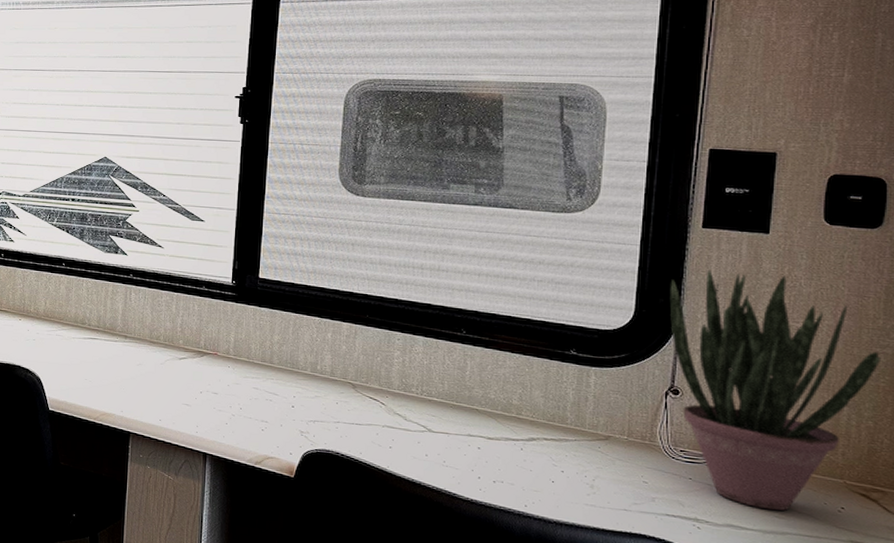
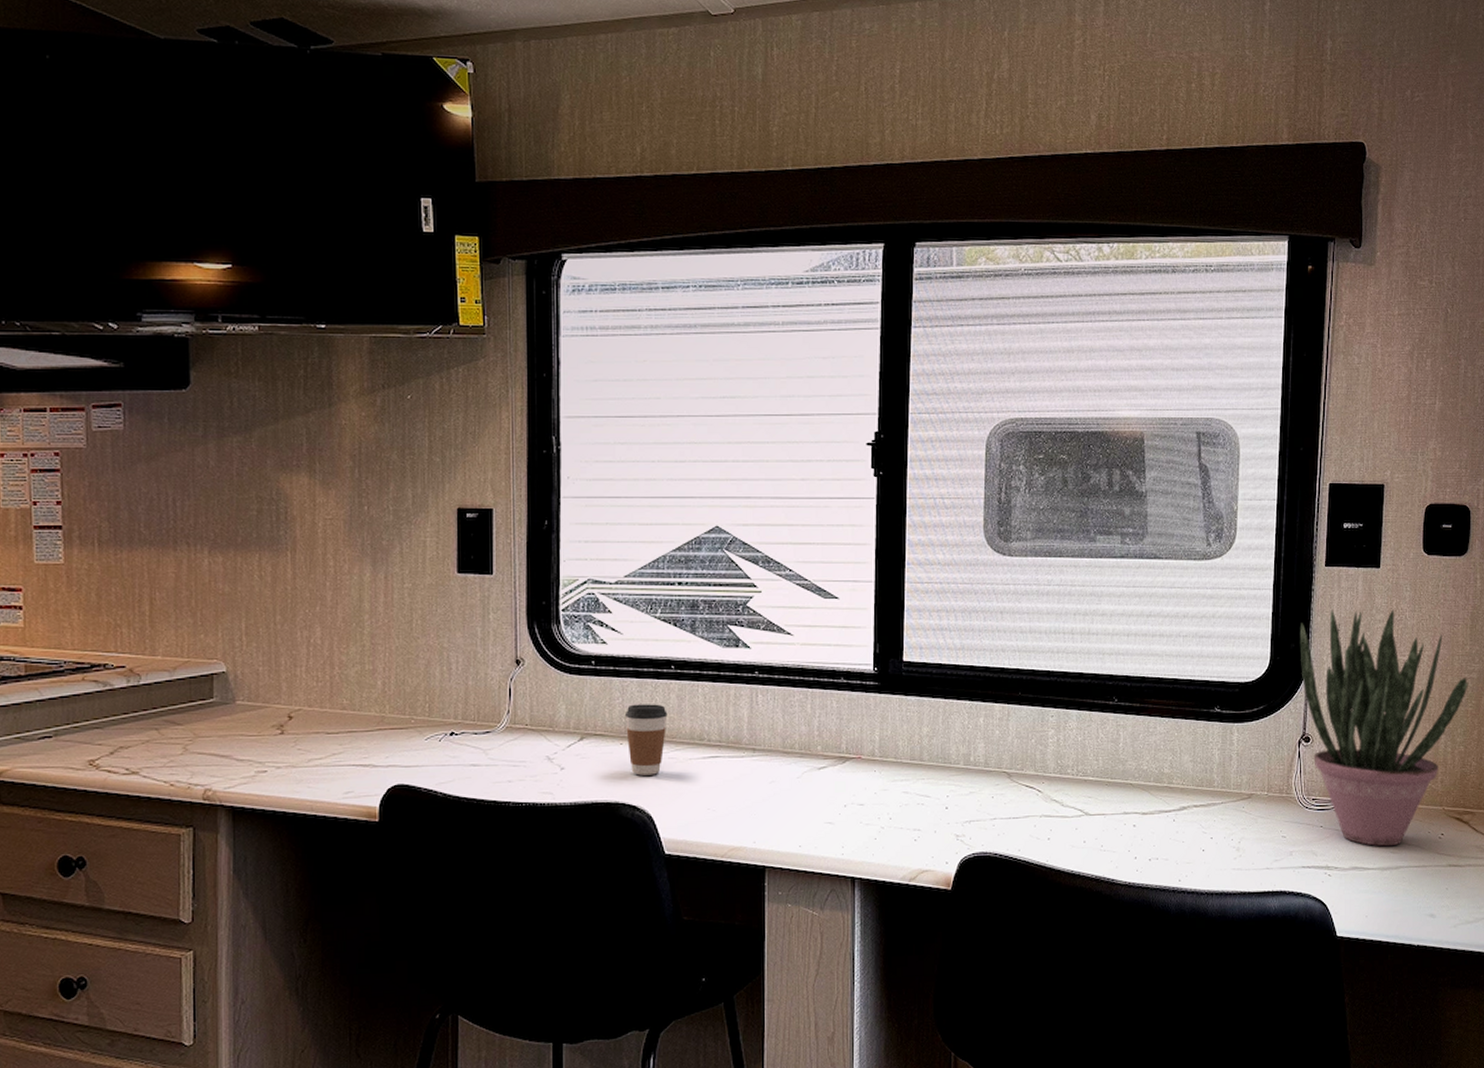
coffee cup: none [24,290,58,347] -> present [624,704,668,776]

